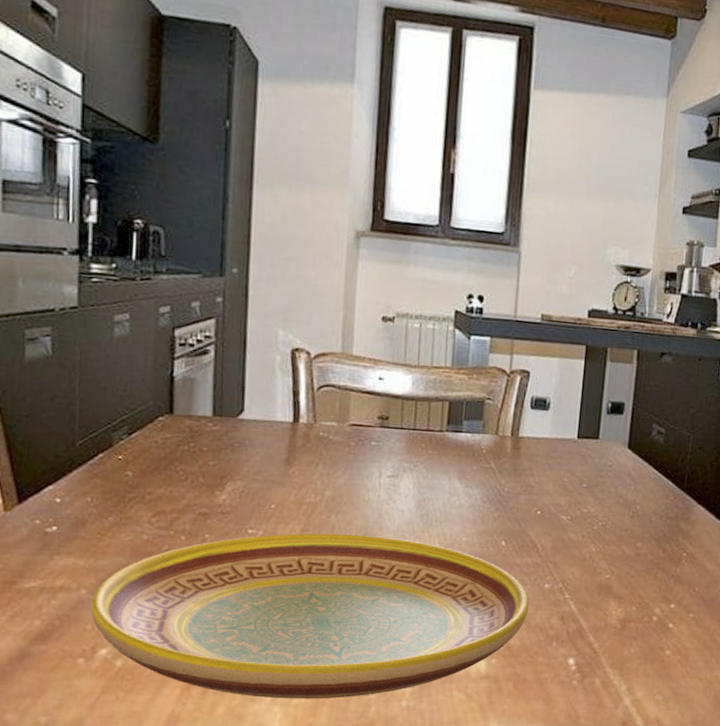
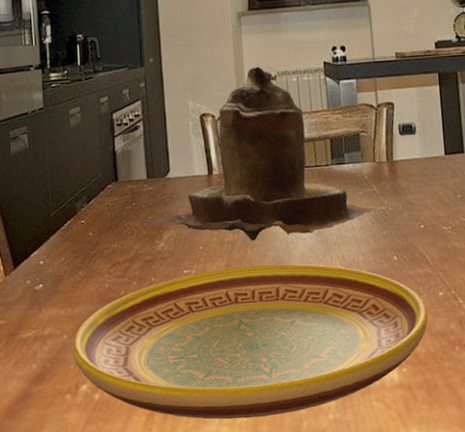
teapot: none [200,302,504,506] -> present [142,67,387,241]

